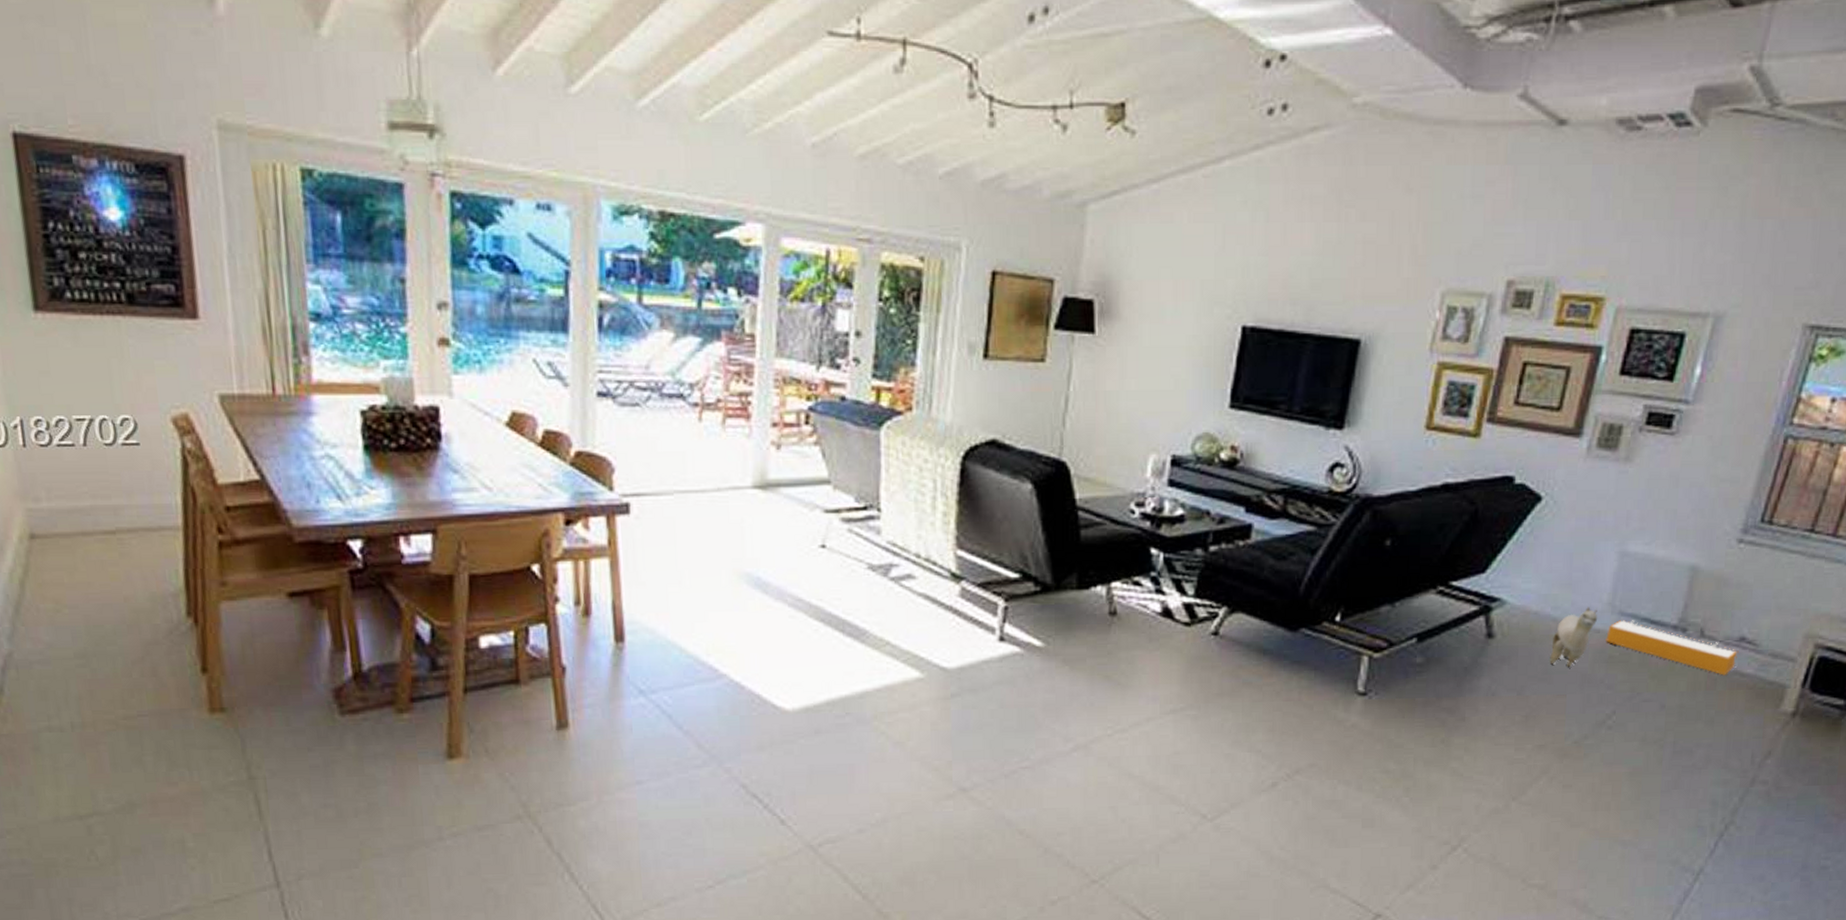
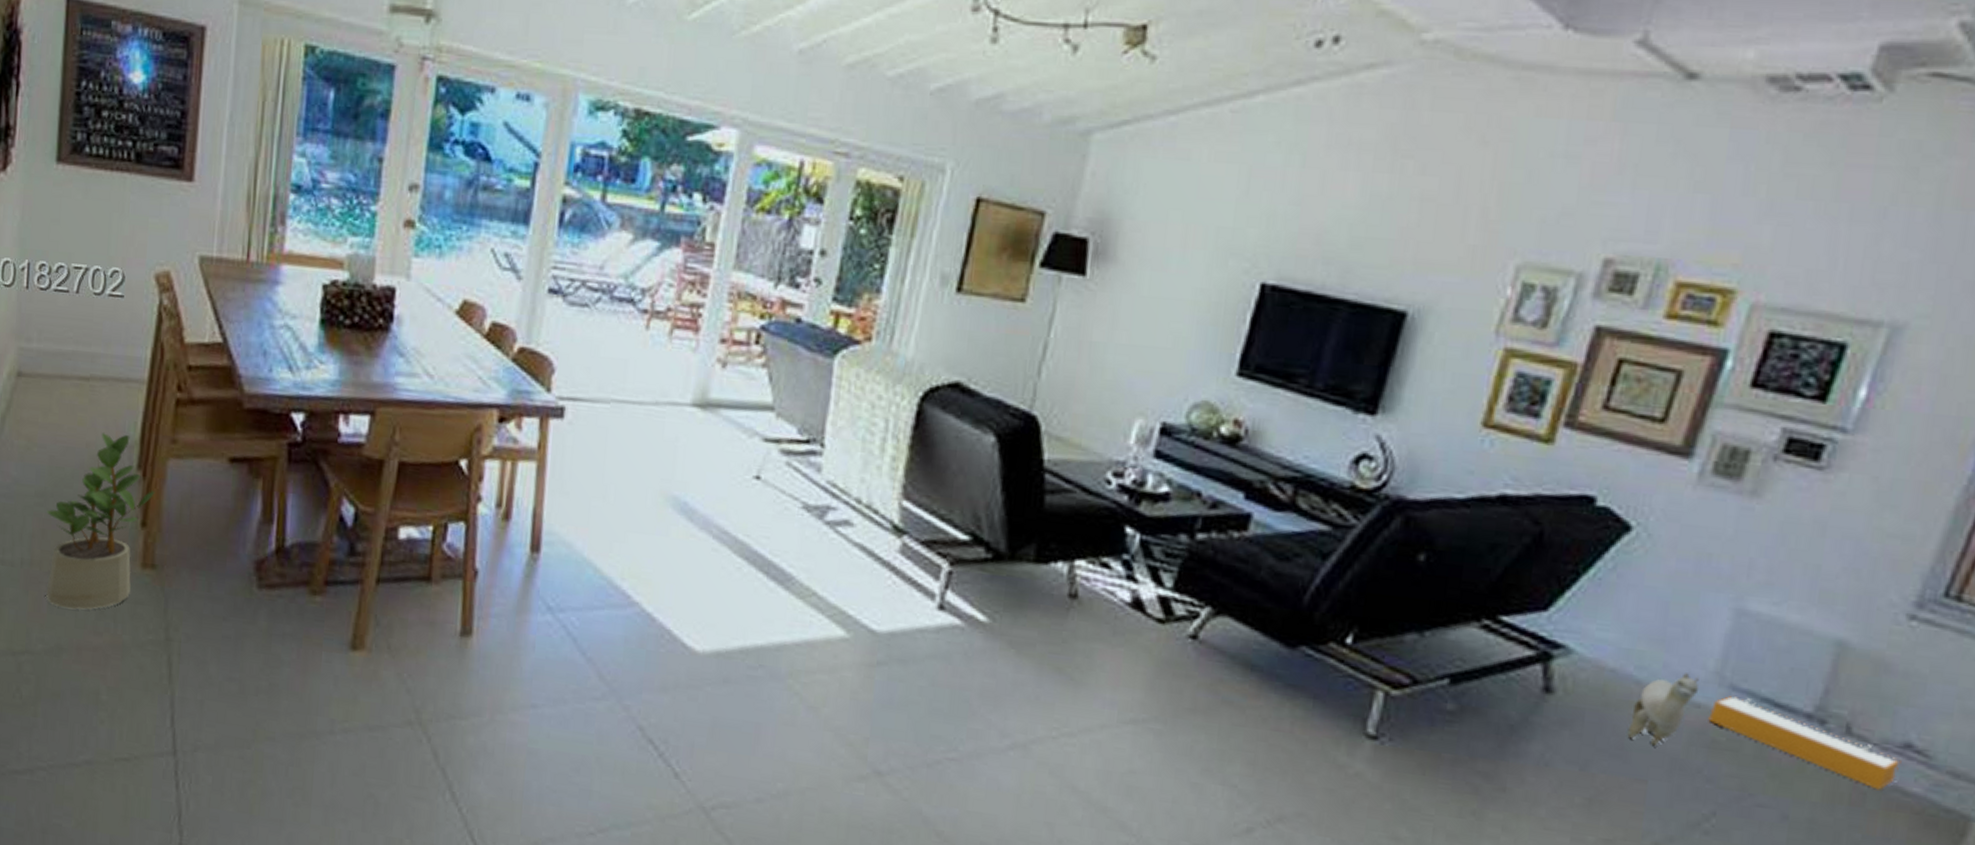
potted plant: none [91,584,211,765] -> present [46,433,155,610]

